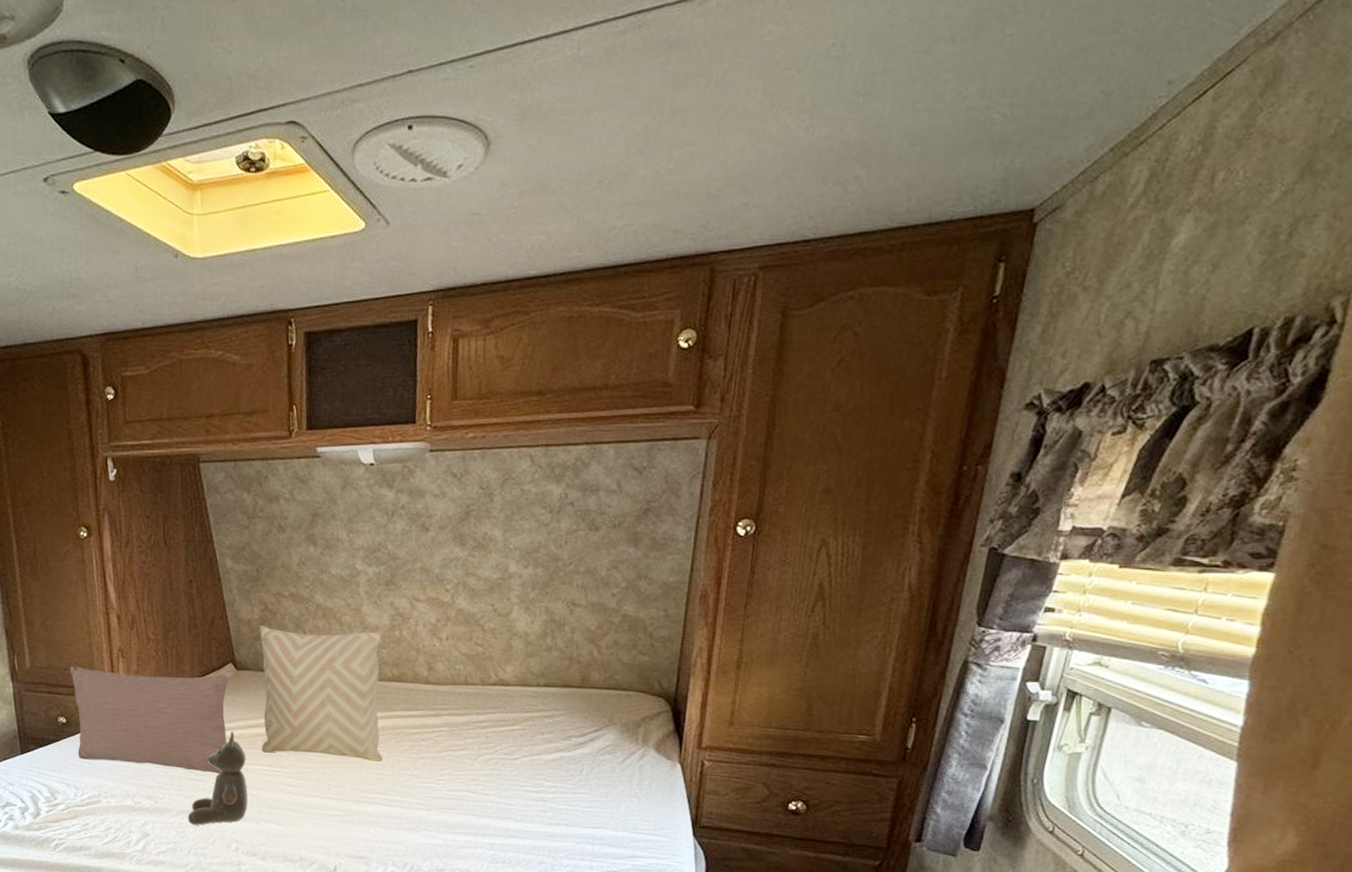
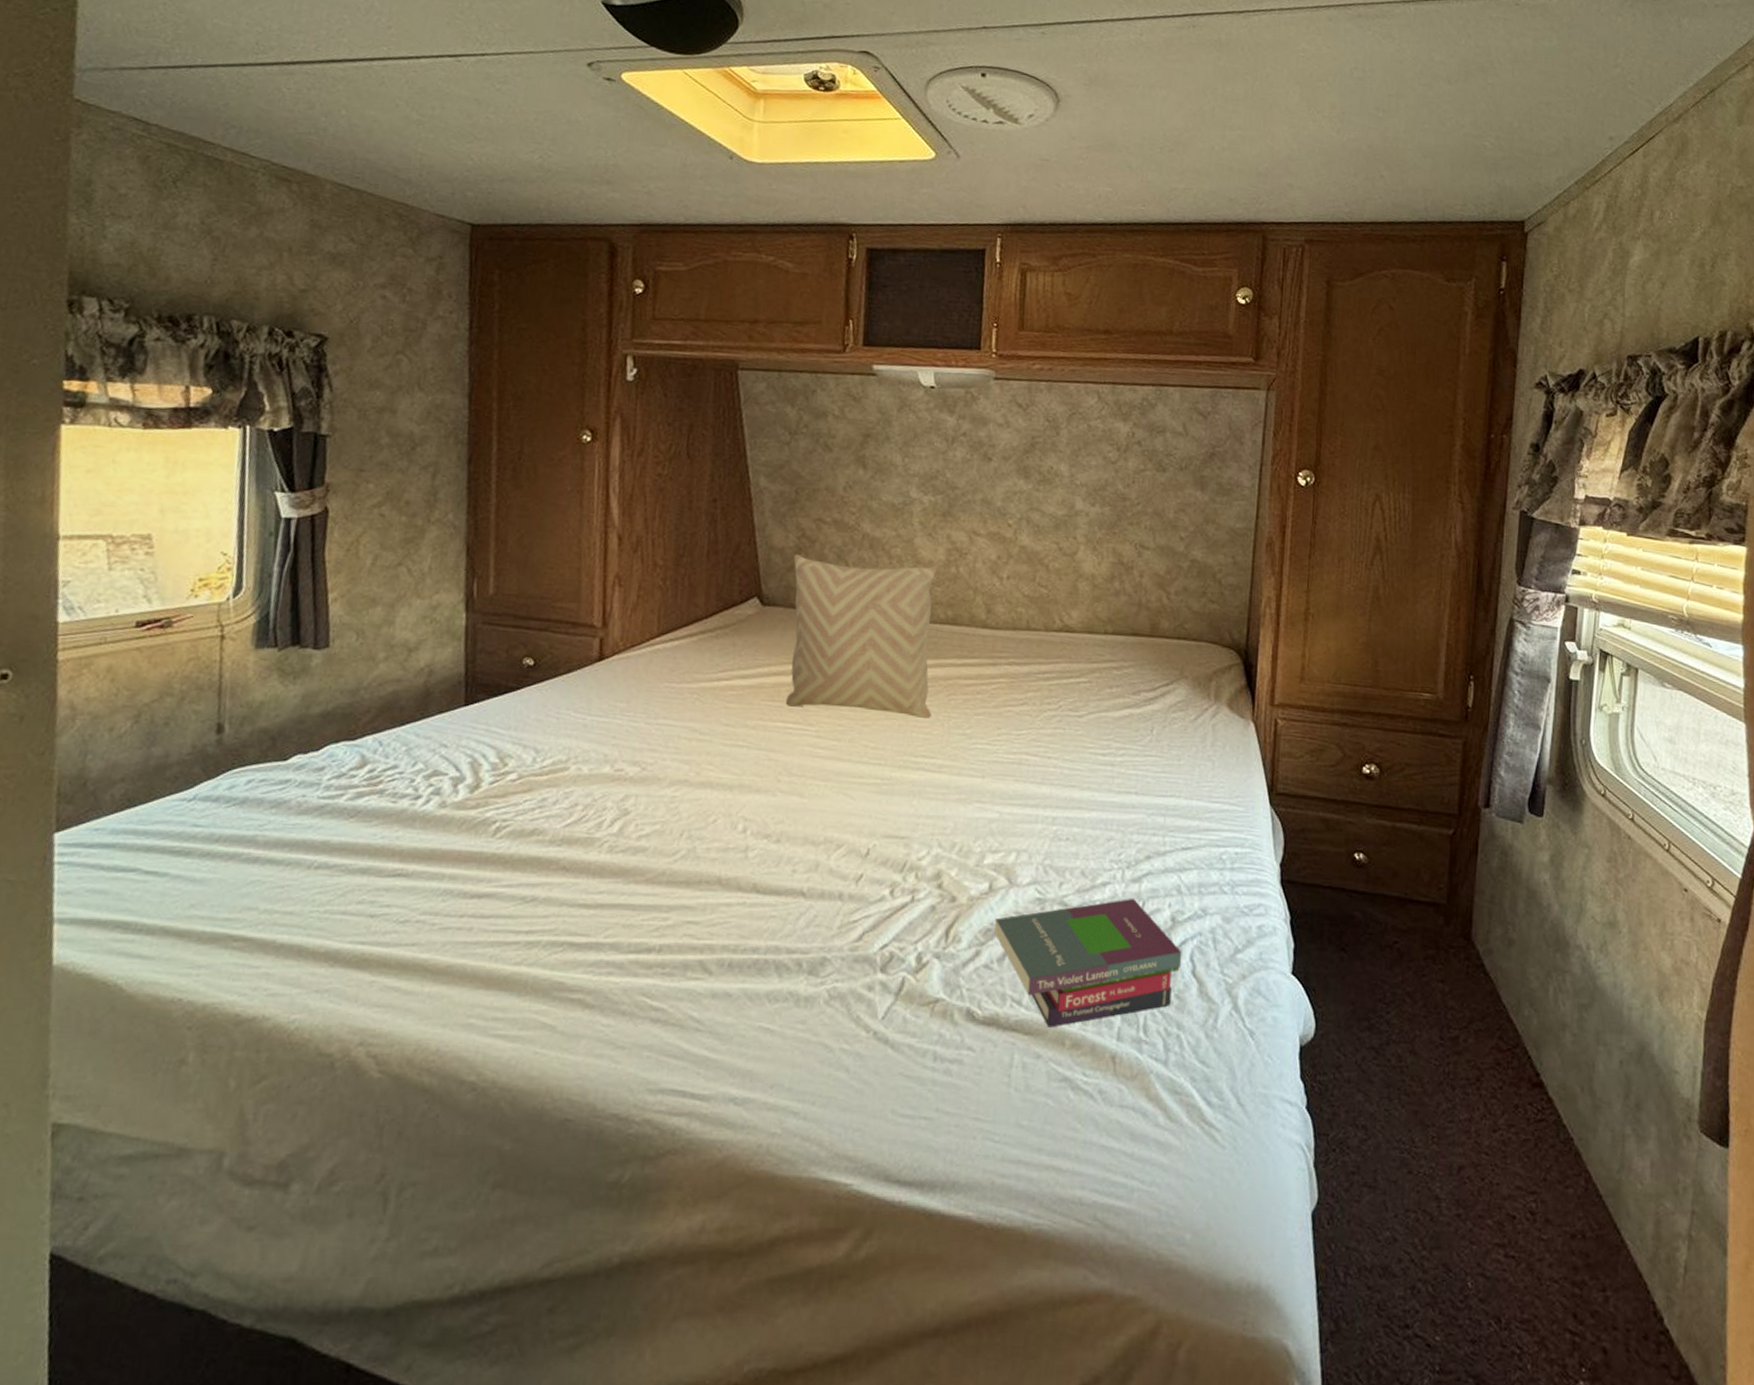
pillow: present [70,666,228,774] -> none [544,594,751,732]
stuffed bear: present [187,731,248,825] -> none [683,679,766,799]

